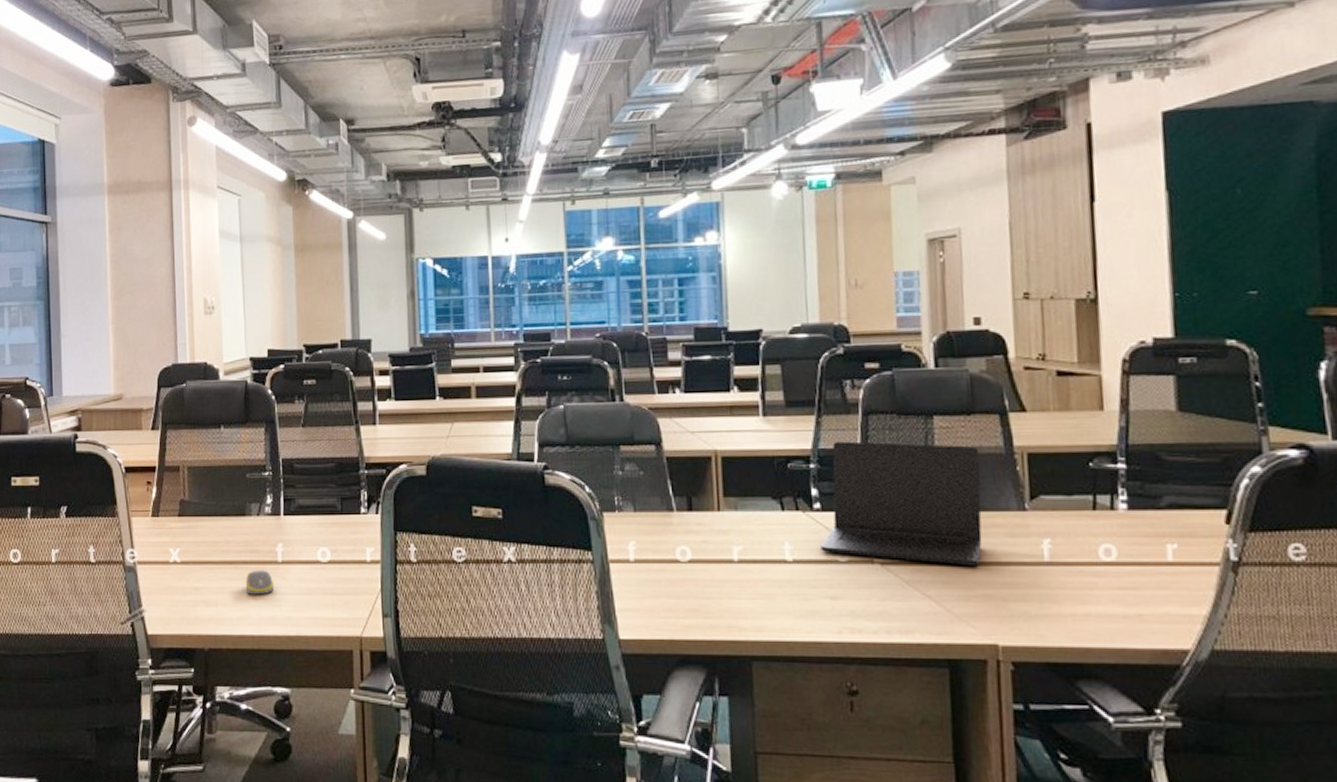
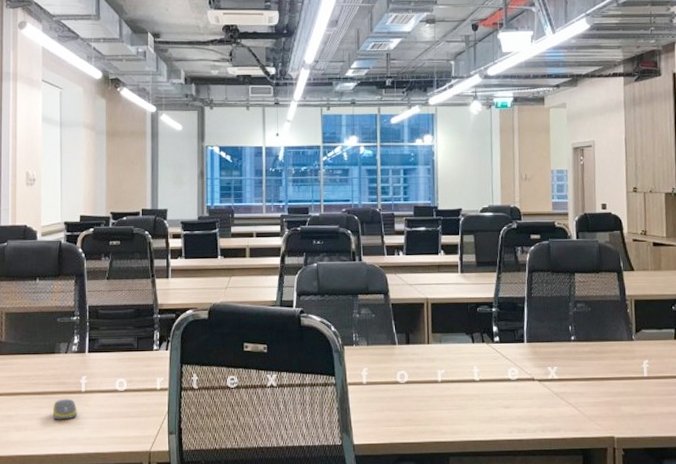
laptop: present [820,441,982,566] -> none [498,291,605,381]

